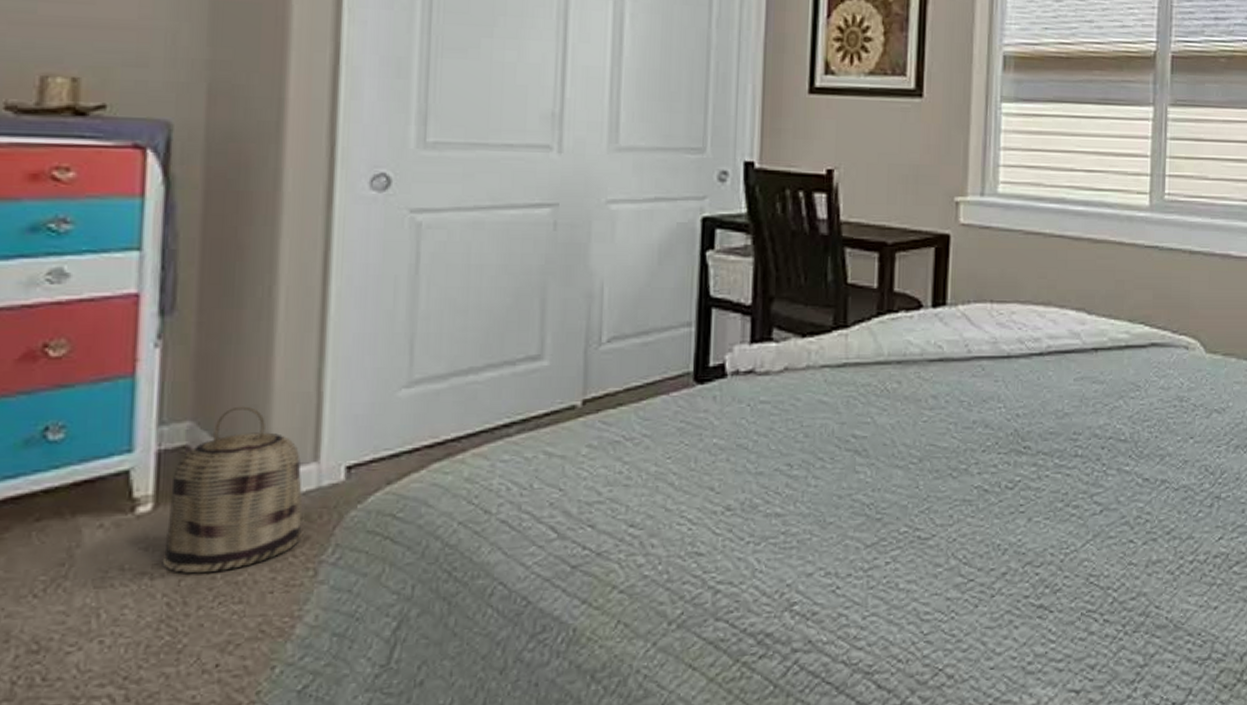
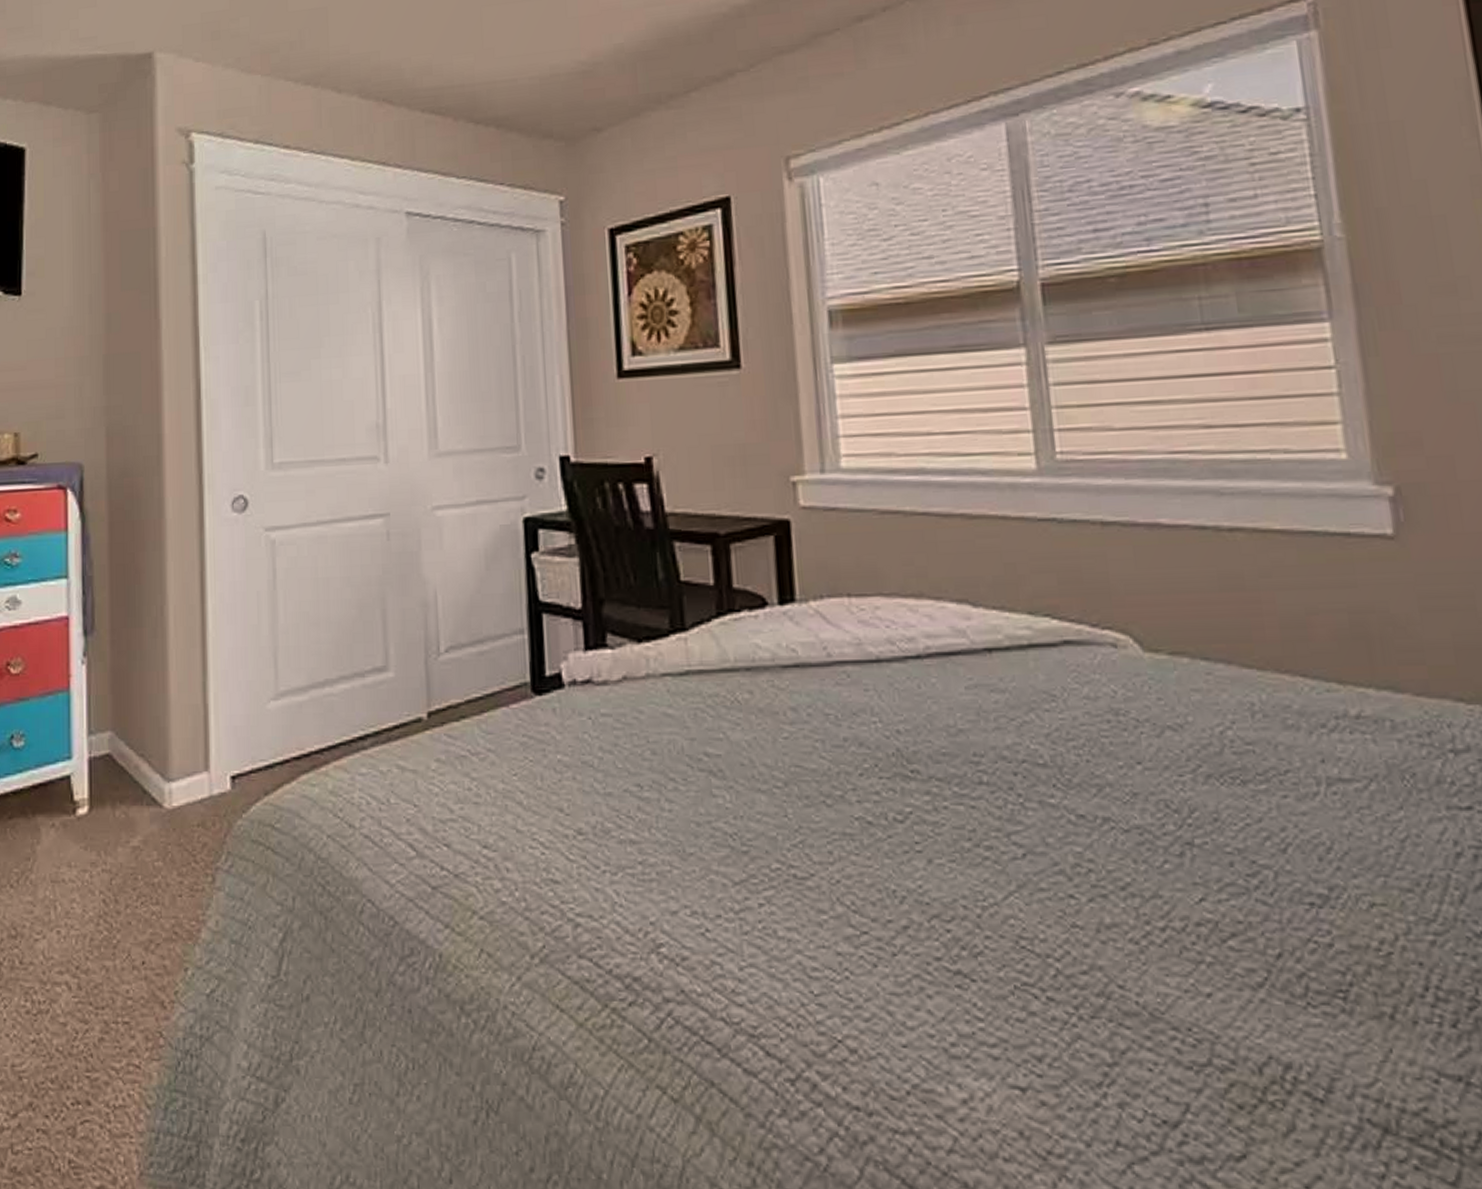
basket: present [162,406,302,574] -> none [97,717,200,874]

